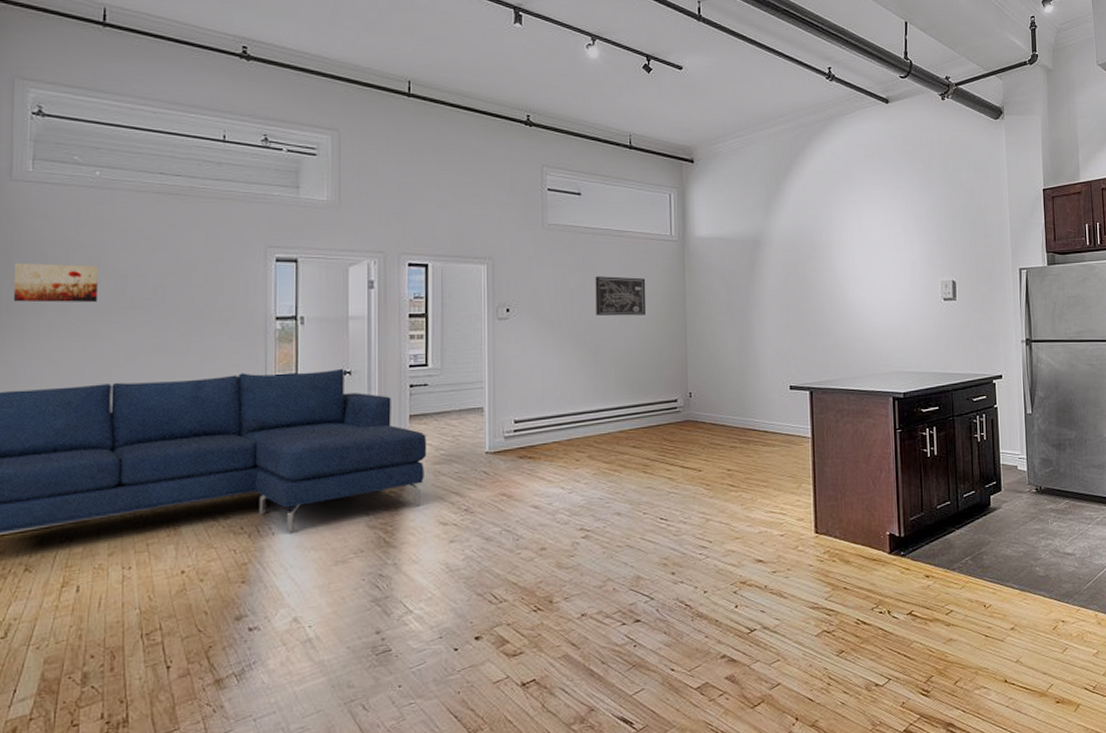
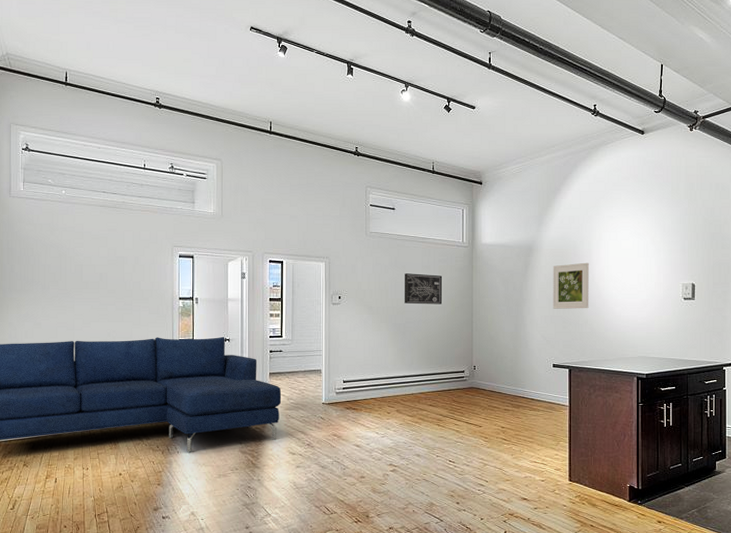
wall art: present [13,263,99,303] -> none [13,255,65,284]
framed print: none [785,258,832,317] -> present [553,262,589,309]

